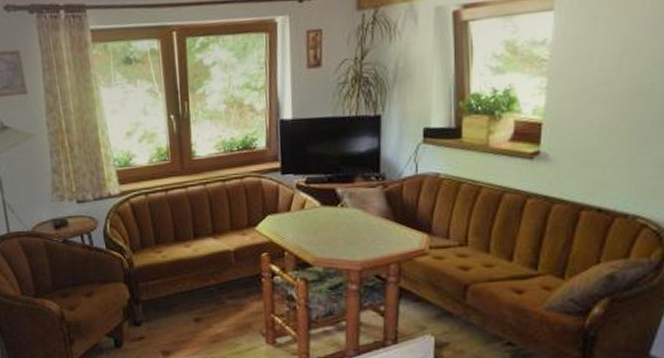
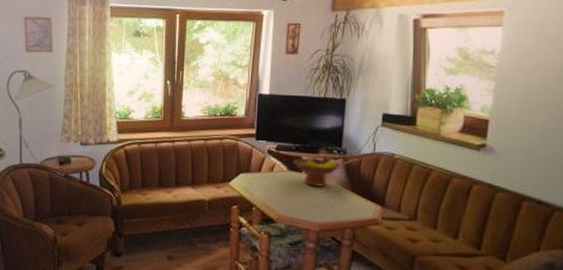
fruit bowl: none [327,183,381,221] -> present [293,156,341,187]

